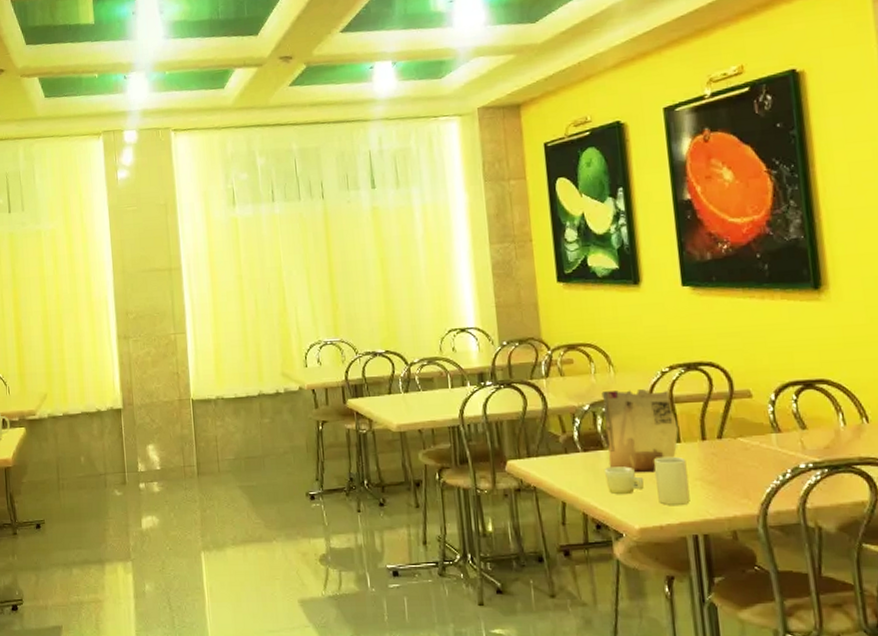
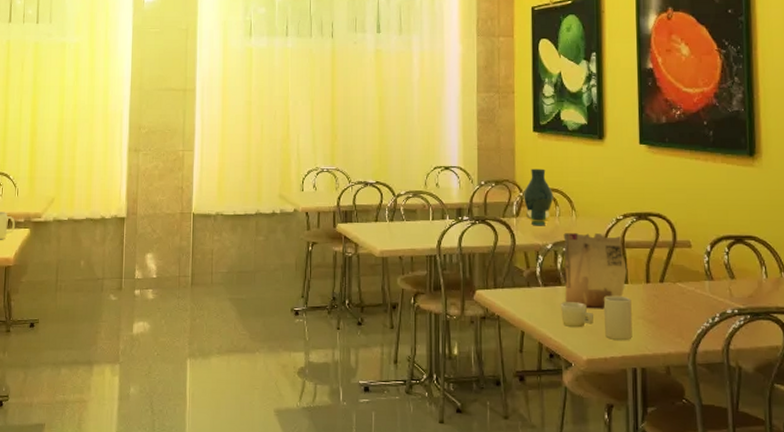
vase: none [551,322,587,386] -> present [522,168,554,226]

